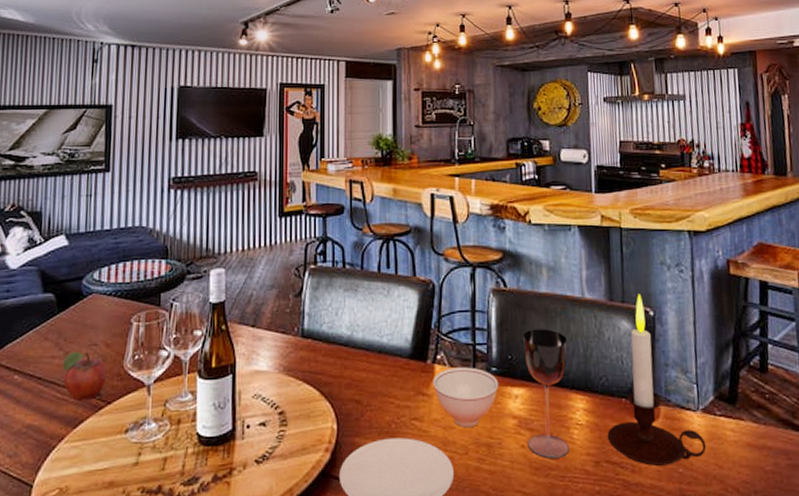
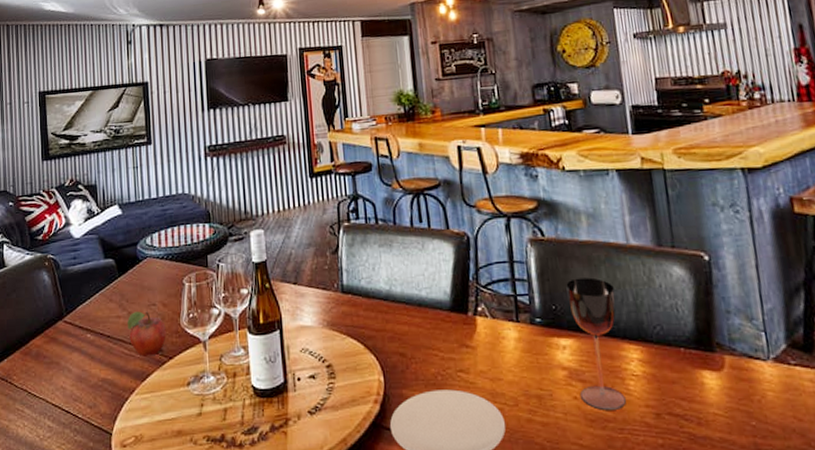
bowl: present [433,367,499,428] -> none [475,318,545,380]
candle: present [607,294,707,466] -> none [666,238,782,418]

